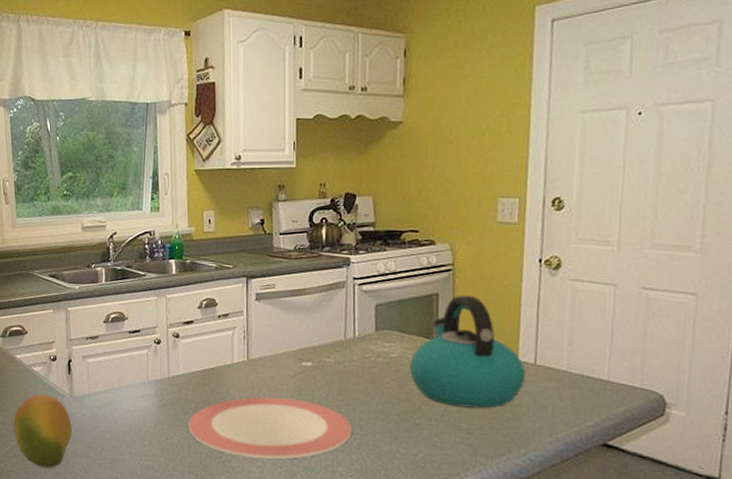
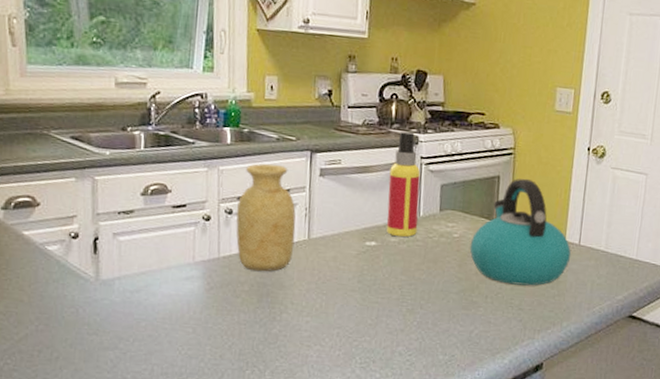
fruit: present [13,394,73,469] -> none [17,277,98,365]
vase: none [182,290,236,391] -> present [236,163,296,272]
plate: present [188,397,353,460] -> none [239,277,413,343]
spray bottle: none [322,253,354,358] -> present [387,131,421,237]

